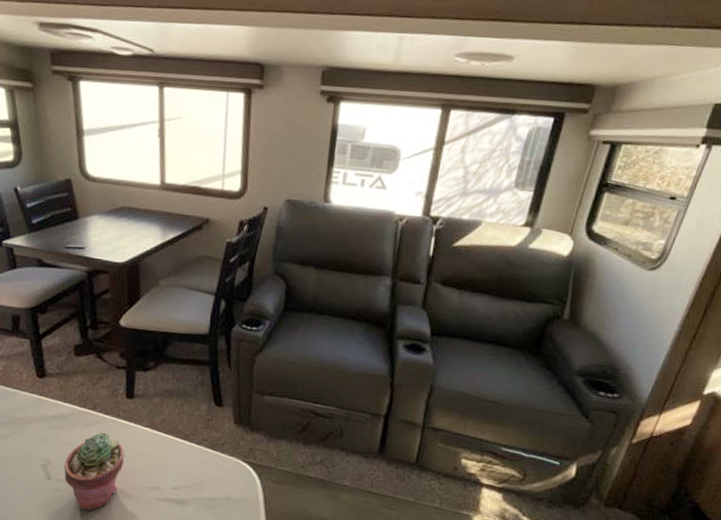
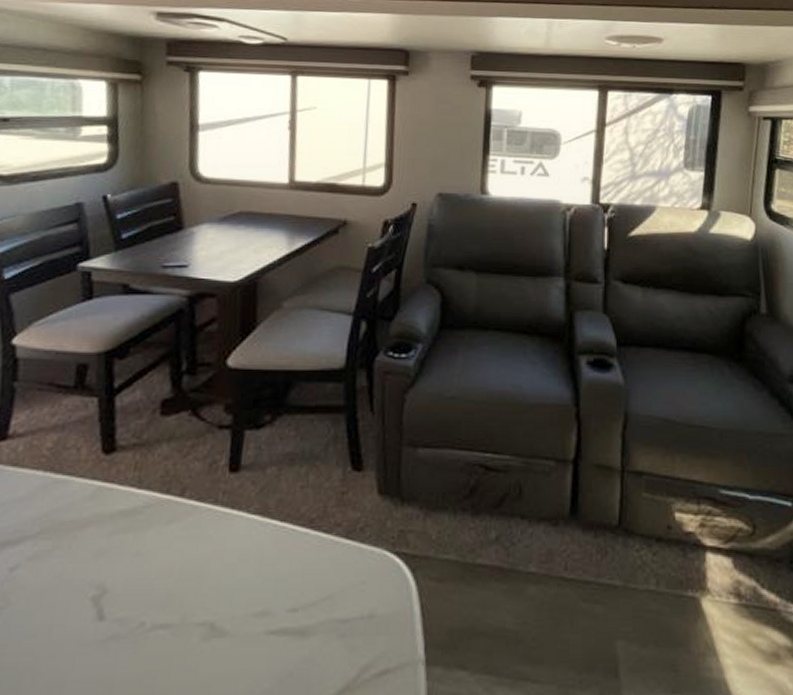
potted succulent: present [64,432,124,511] -> none [126,529,221,668]

